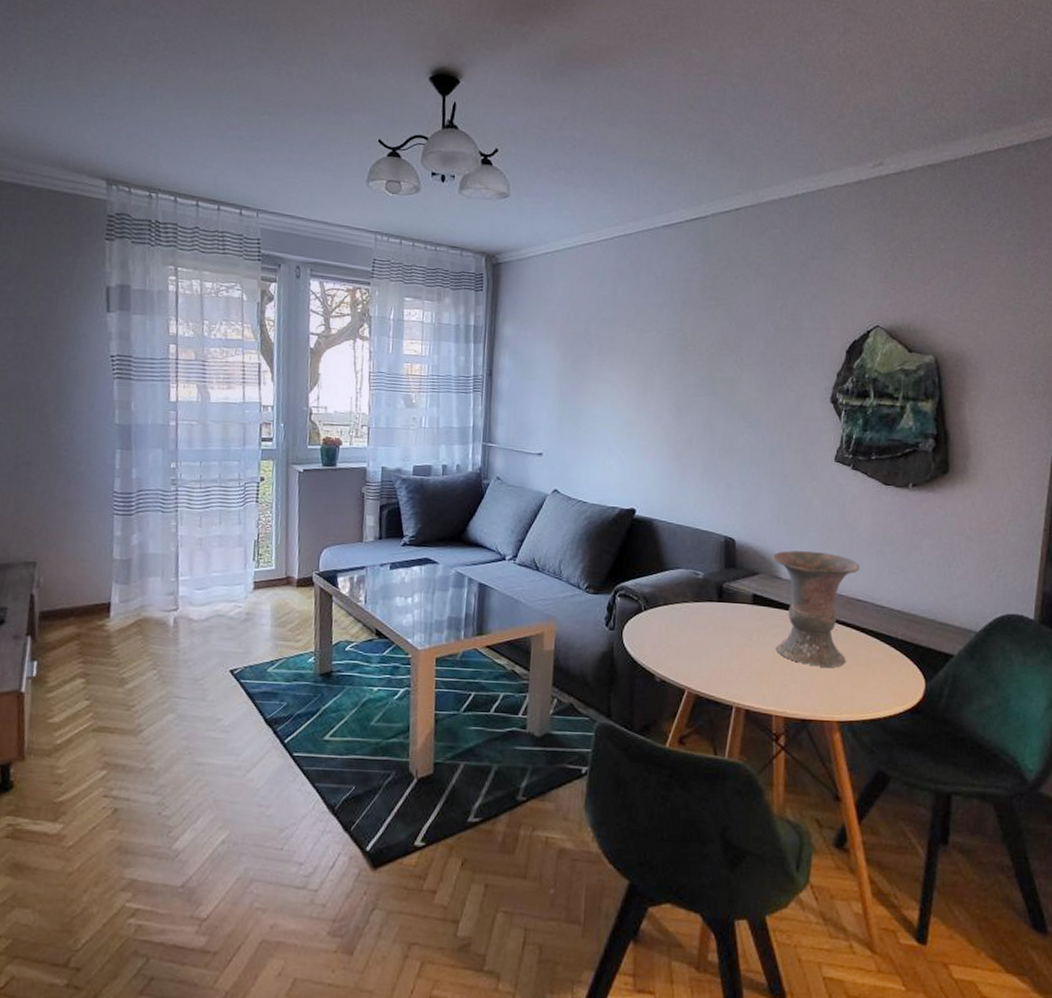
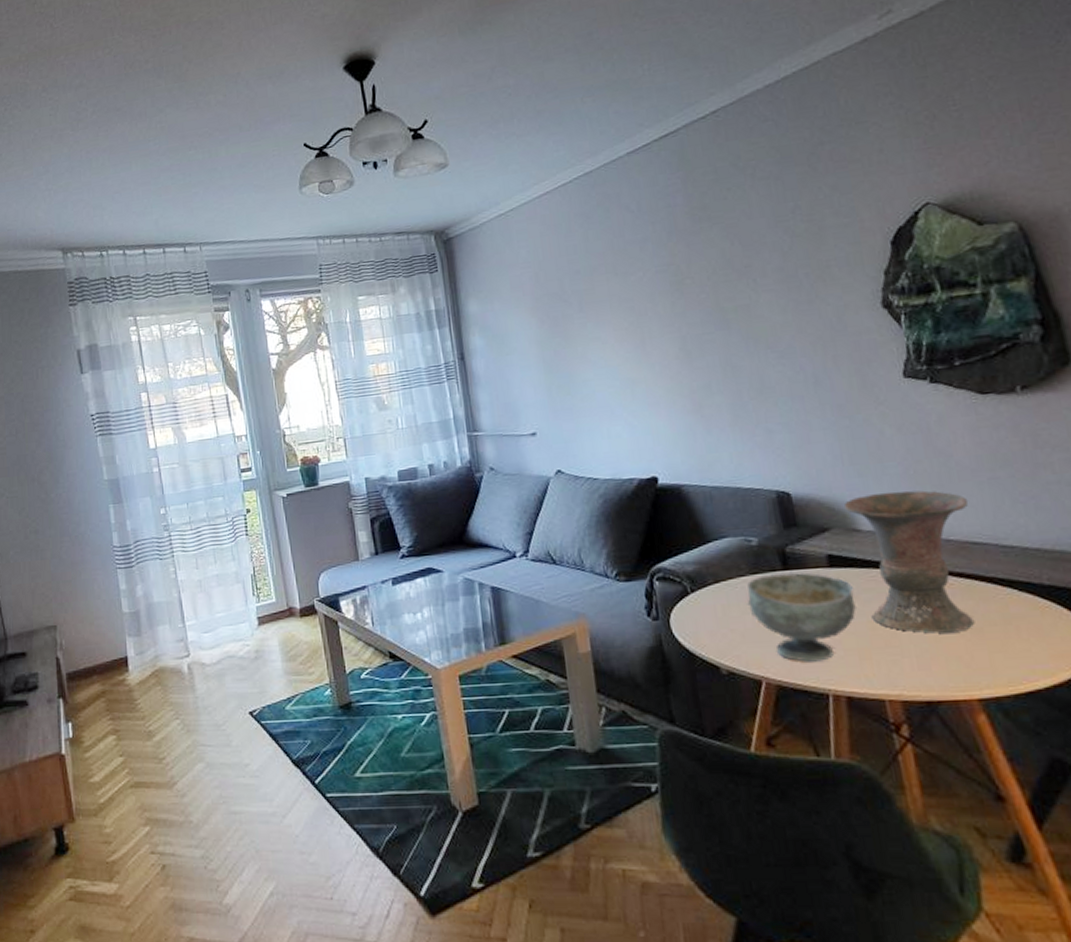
bowl: none [686,604,766,679] -> present [747,573,856,662]

